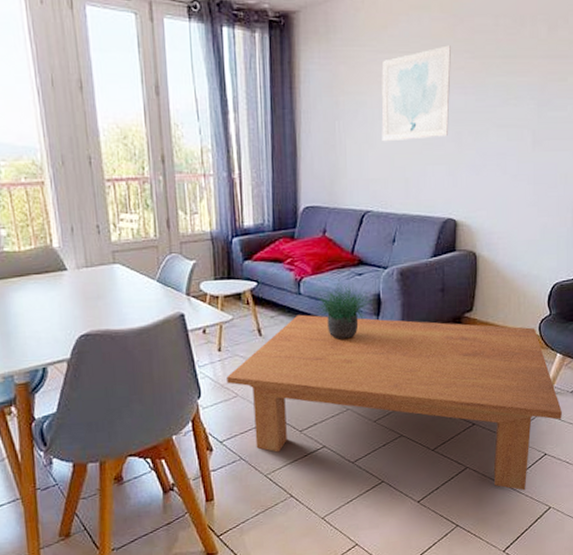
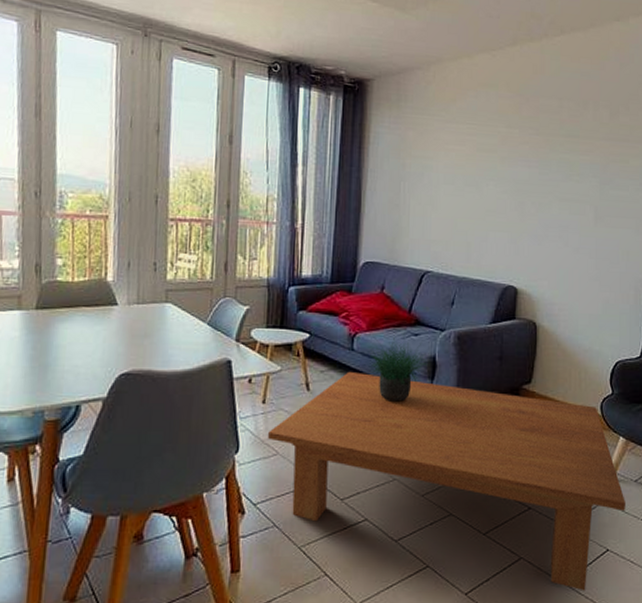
wall art: present [381,45,451,142] -> none [446,121,516,206]

